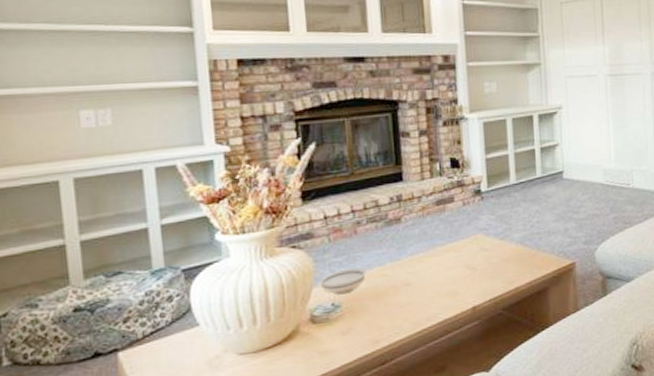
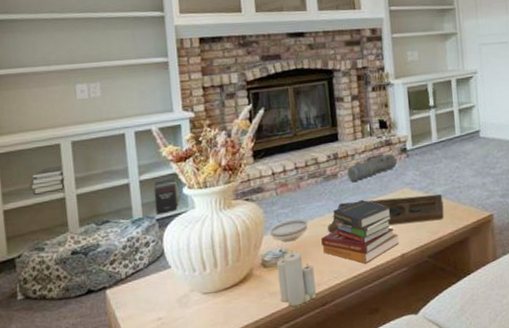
books: none [18,206,66,242] -> present [29,165,66,195]
books: none [179,222,211,264] -> present [154,178,180,215]
candle: none [327,304,374,367] -> present [276,250,316,307]
books: none [381,246,471,318] -> present [321,199,400,264]
decorative tray: none [389,240,522,284] -> present [328,194,444,233]
decorative log: none [412,196,469,227] -> present [347,154,397,182]
basket: none [485,123,517,149] -> present [409,87,437,111]

